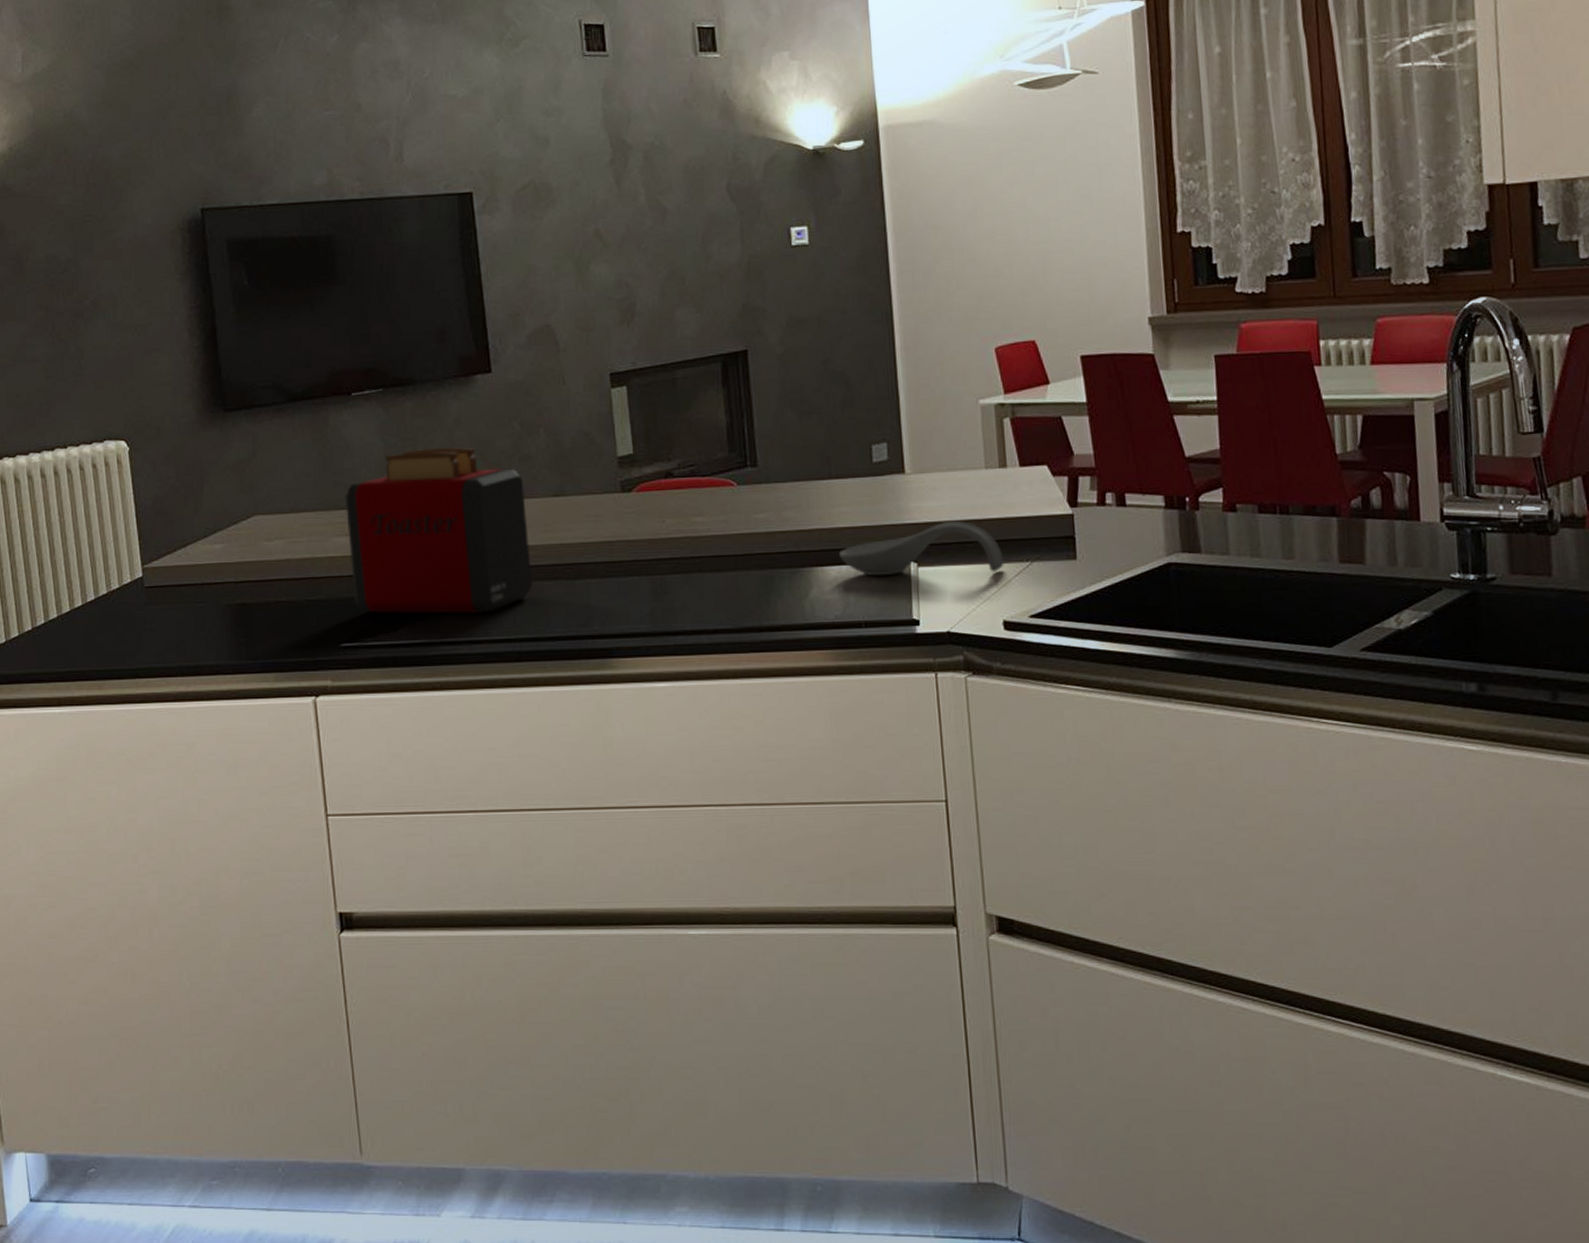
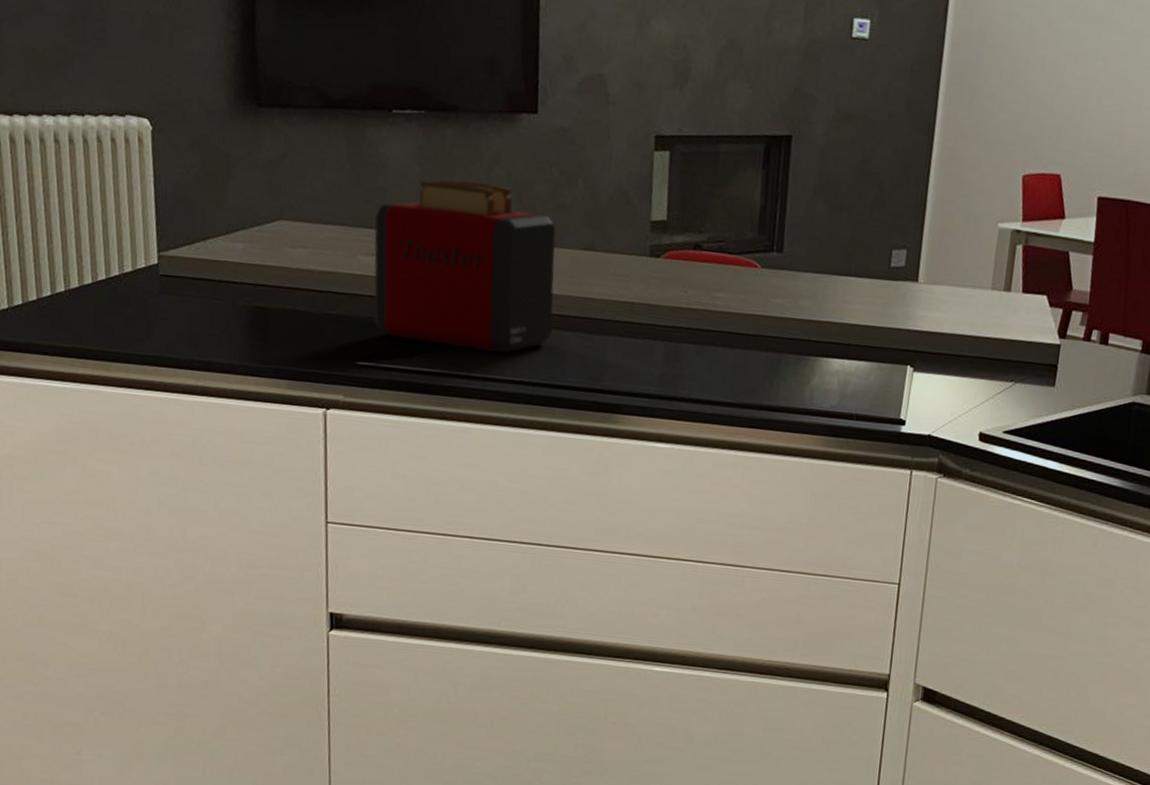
spoon rest: present [839,520,1004,577] -> none [844,333,991,387]

